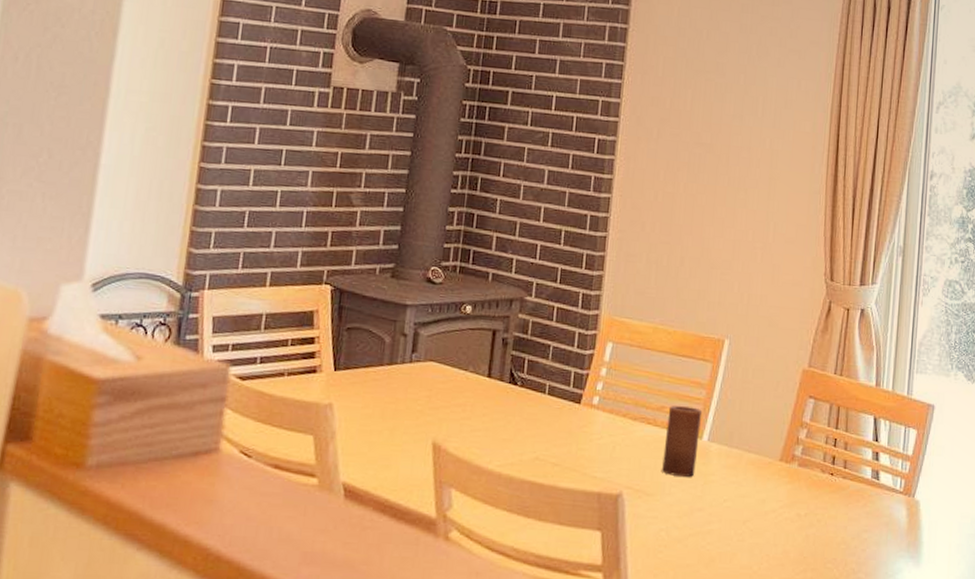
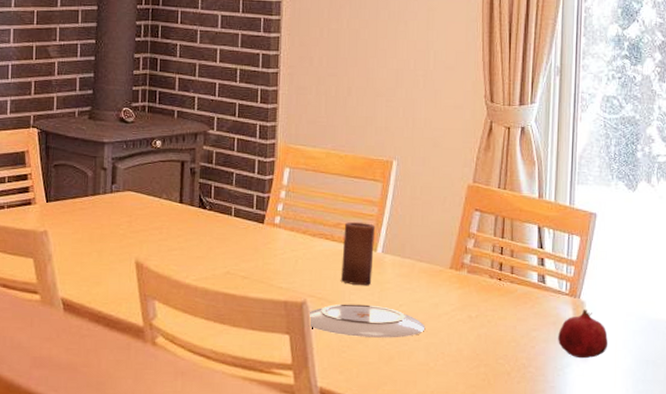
plate: none [623,497,751,537] -> present [308,304,426,338]
fruit: none [890,510,942,564] -> present [558,310,608,359]

